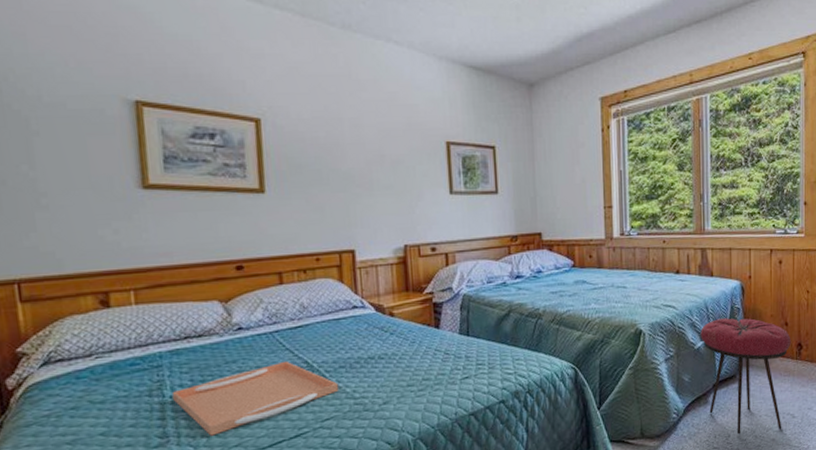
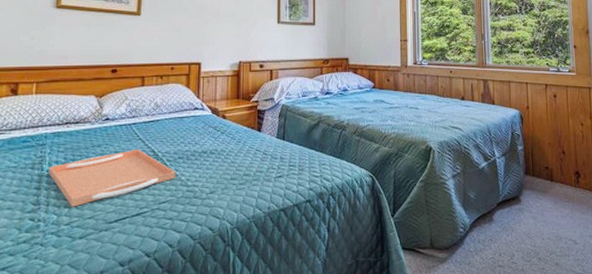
stool: present [700,318,791,435] -> none [484,143,569,255]

